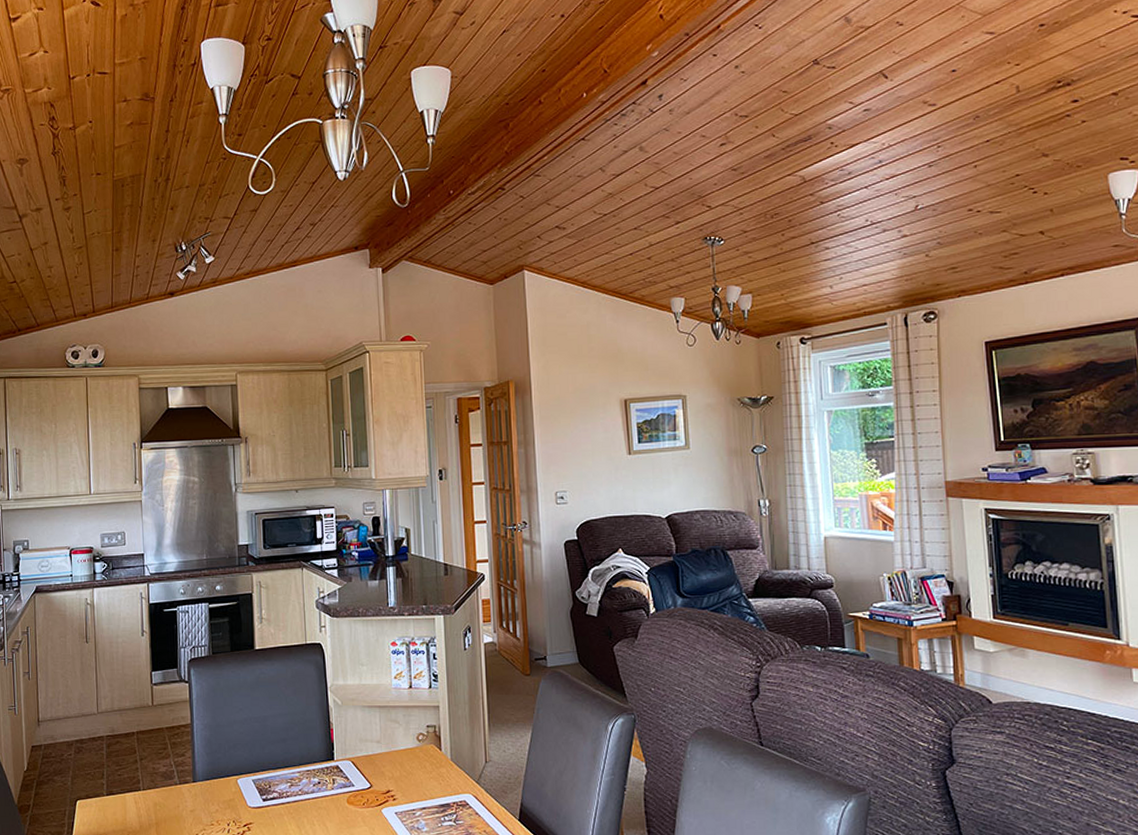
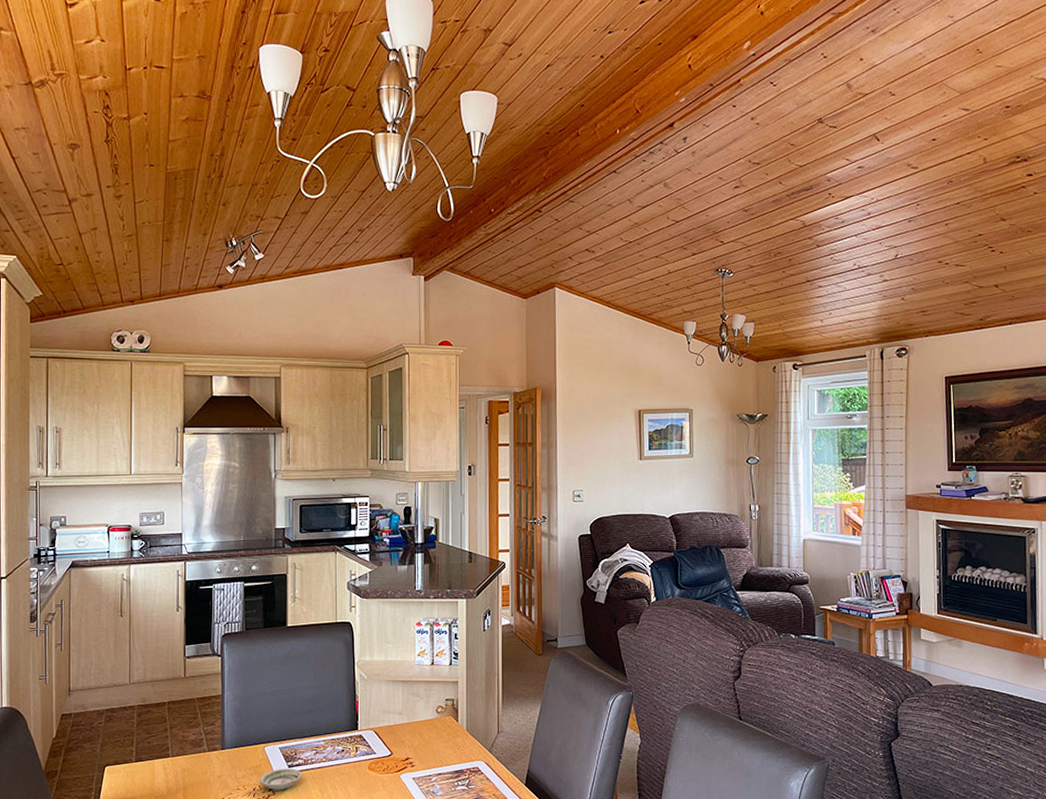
saucer: none [233,802,278,826] -> present [259,768,302,790]

